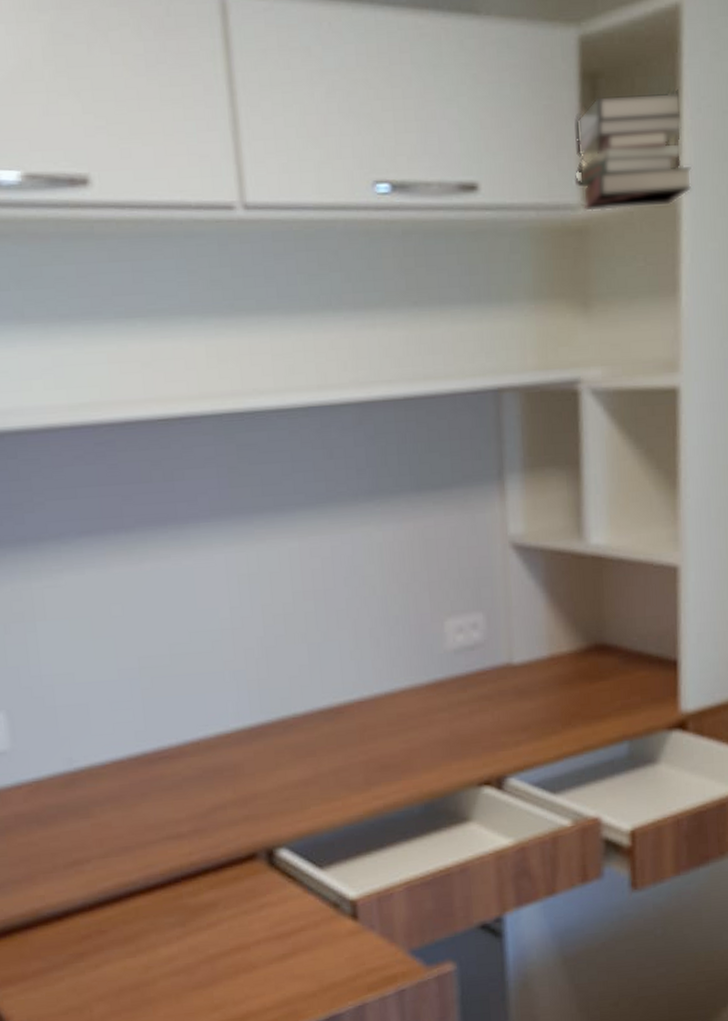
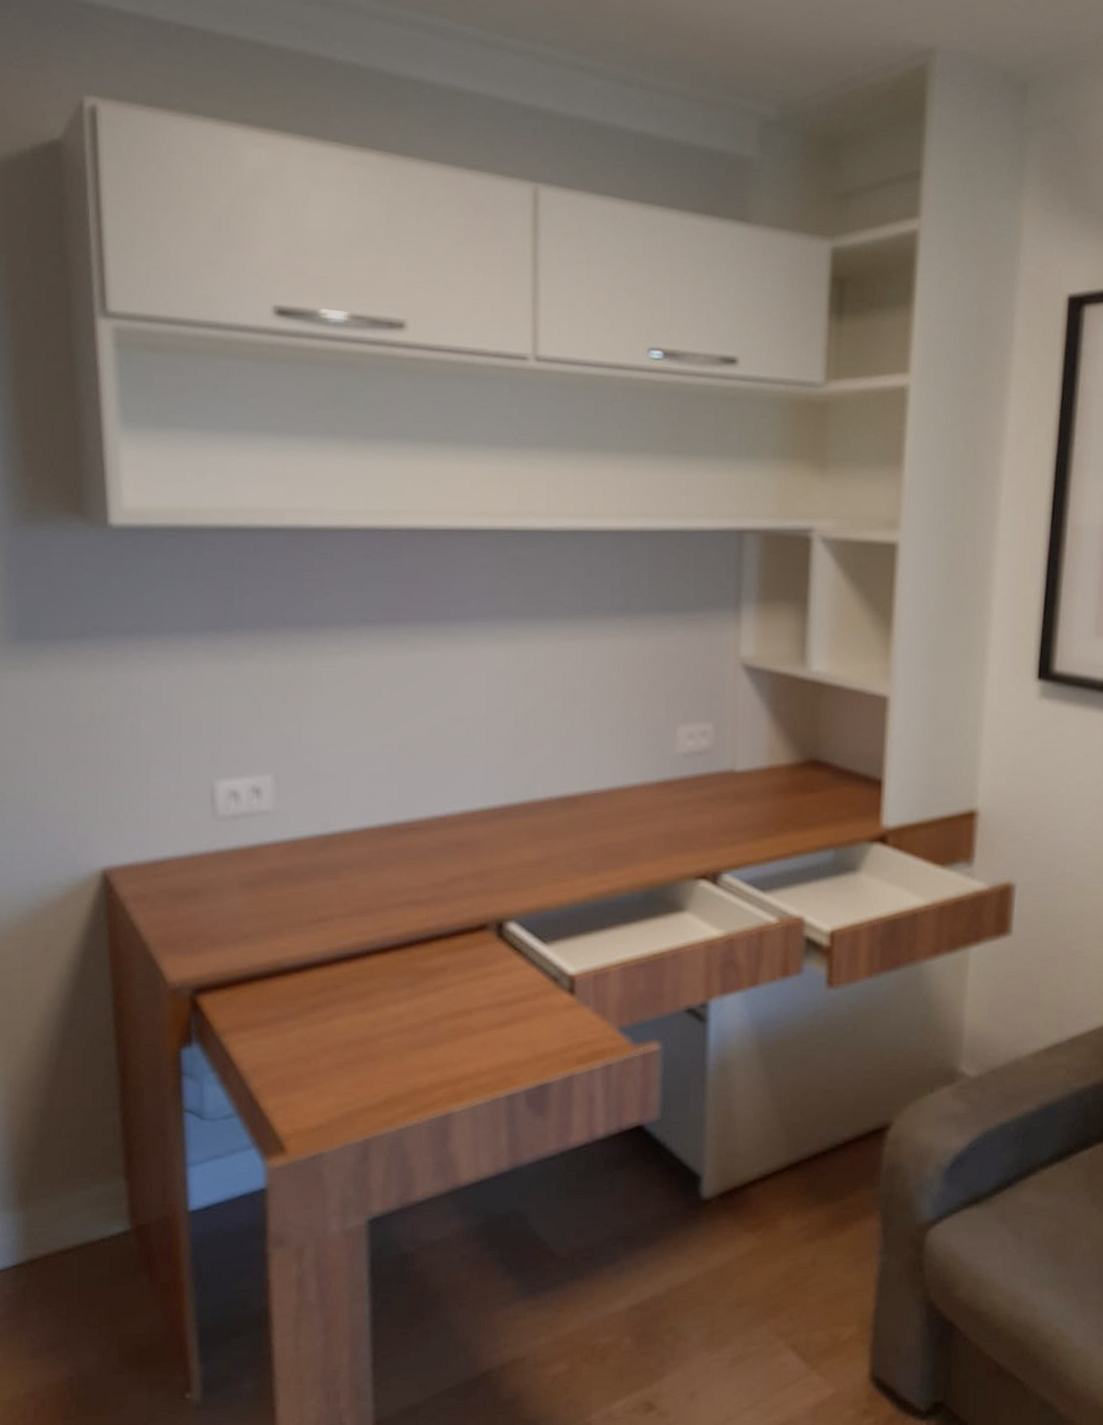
books: present [576,92,692,211] -> none [822,297,919,392]

